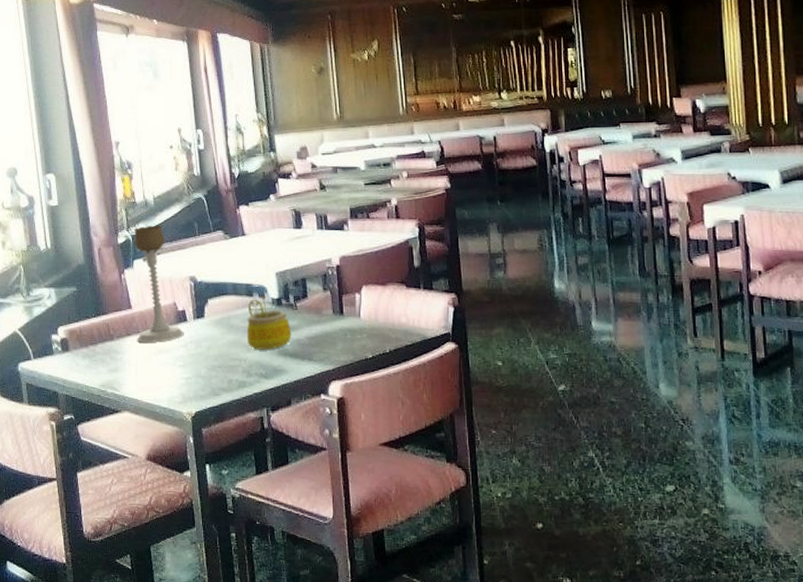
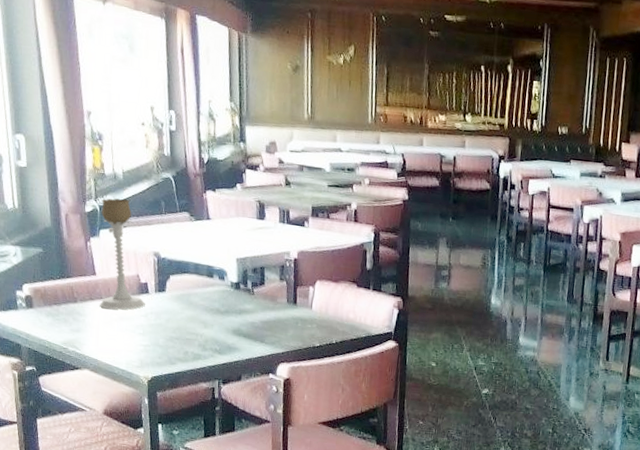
mug: present [247,295,292,350] -> none [205,278,247,328]

